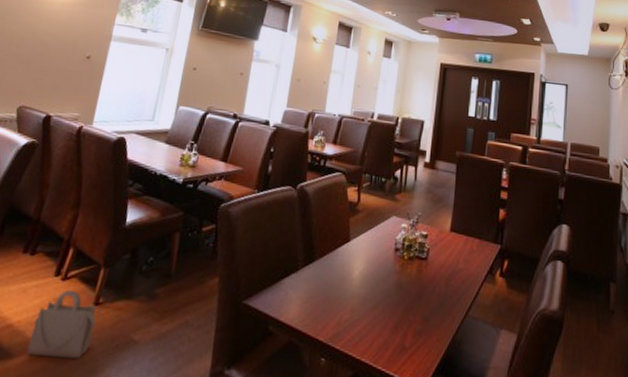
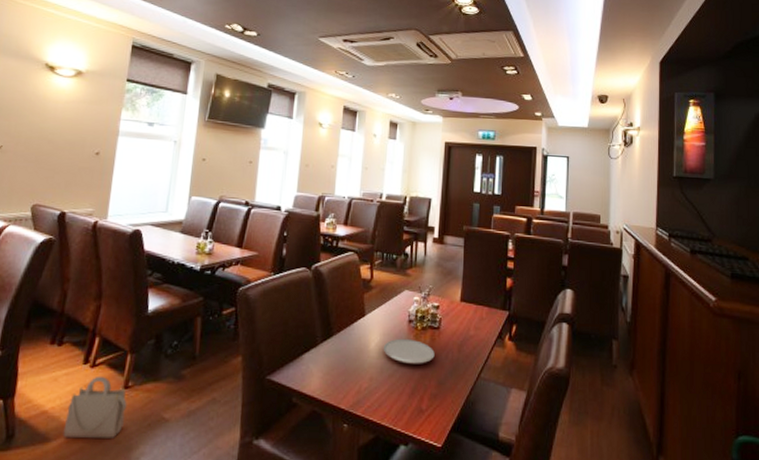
plate: none [366,267,421,297] -> present [383,338,435,364]

